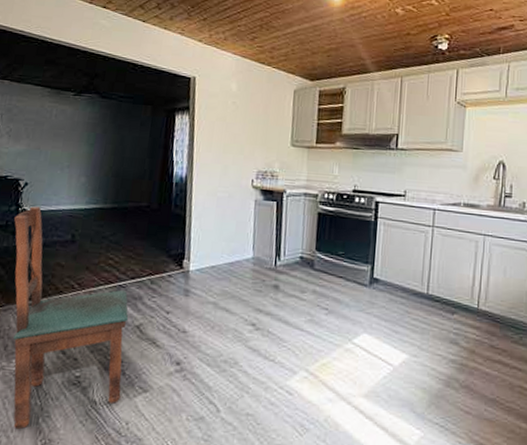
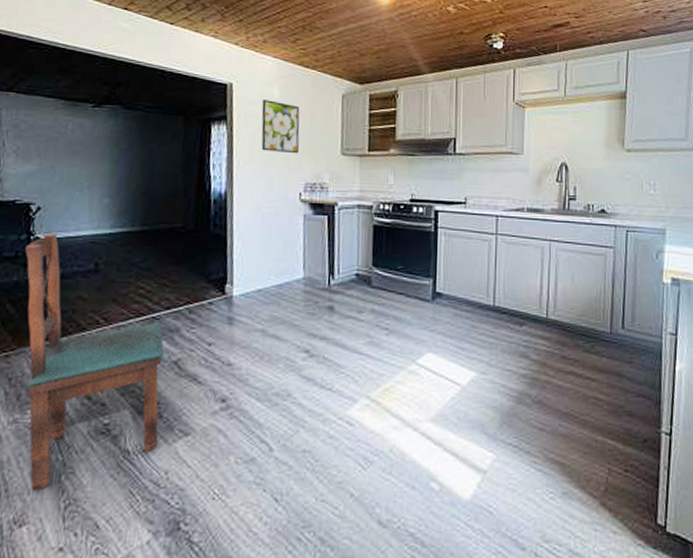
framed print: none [219,93,255,144] -> present [261,100,300,154]

